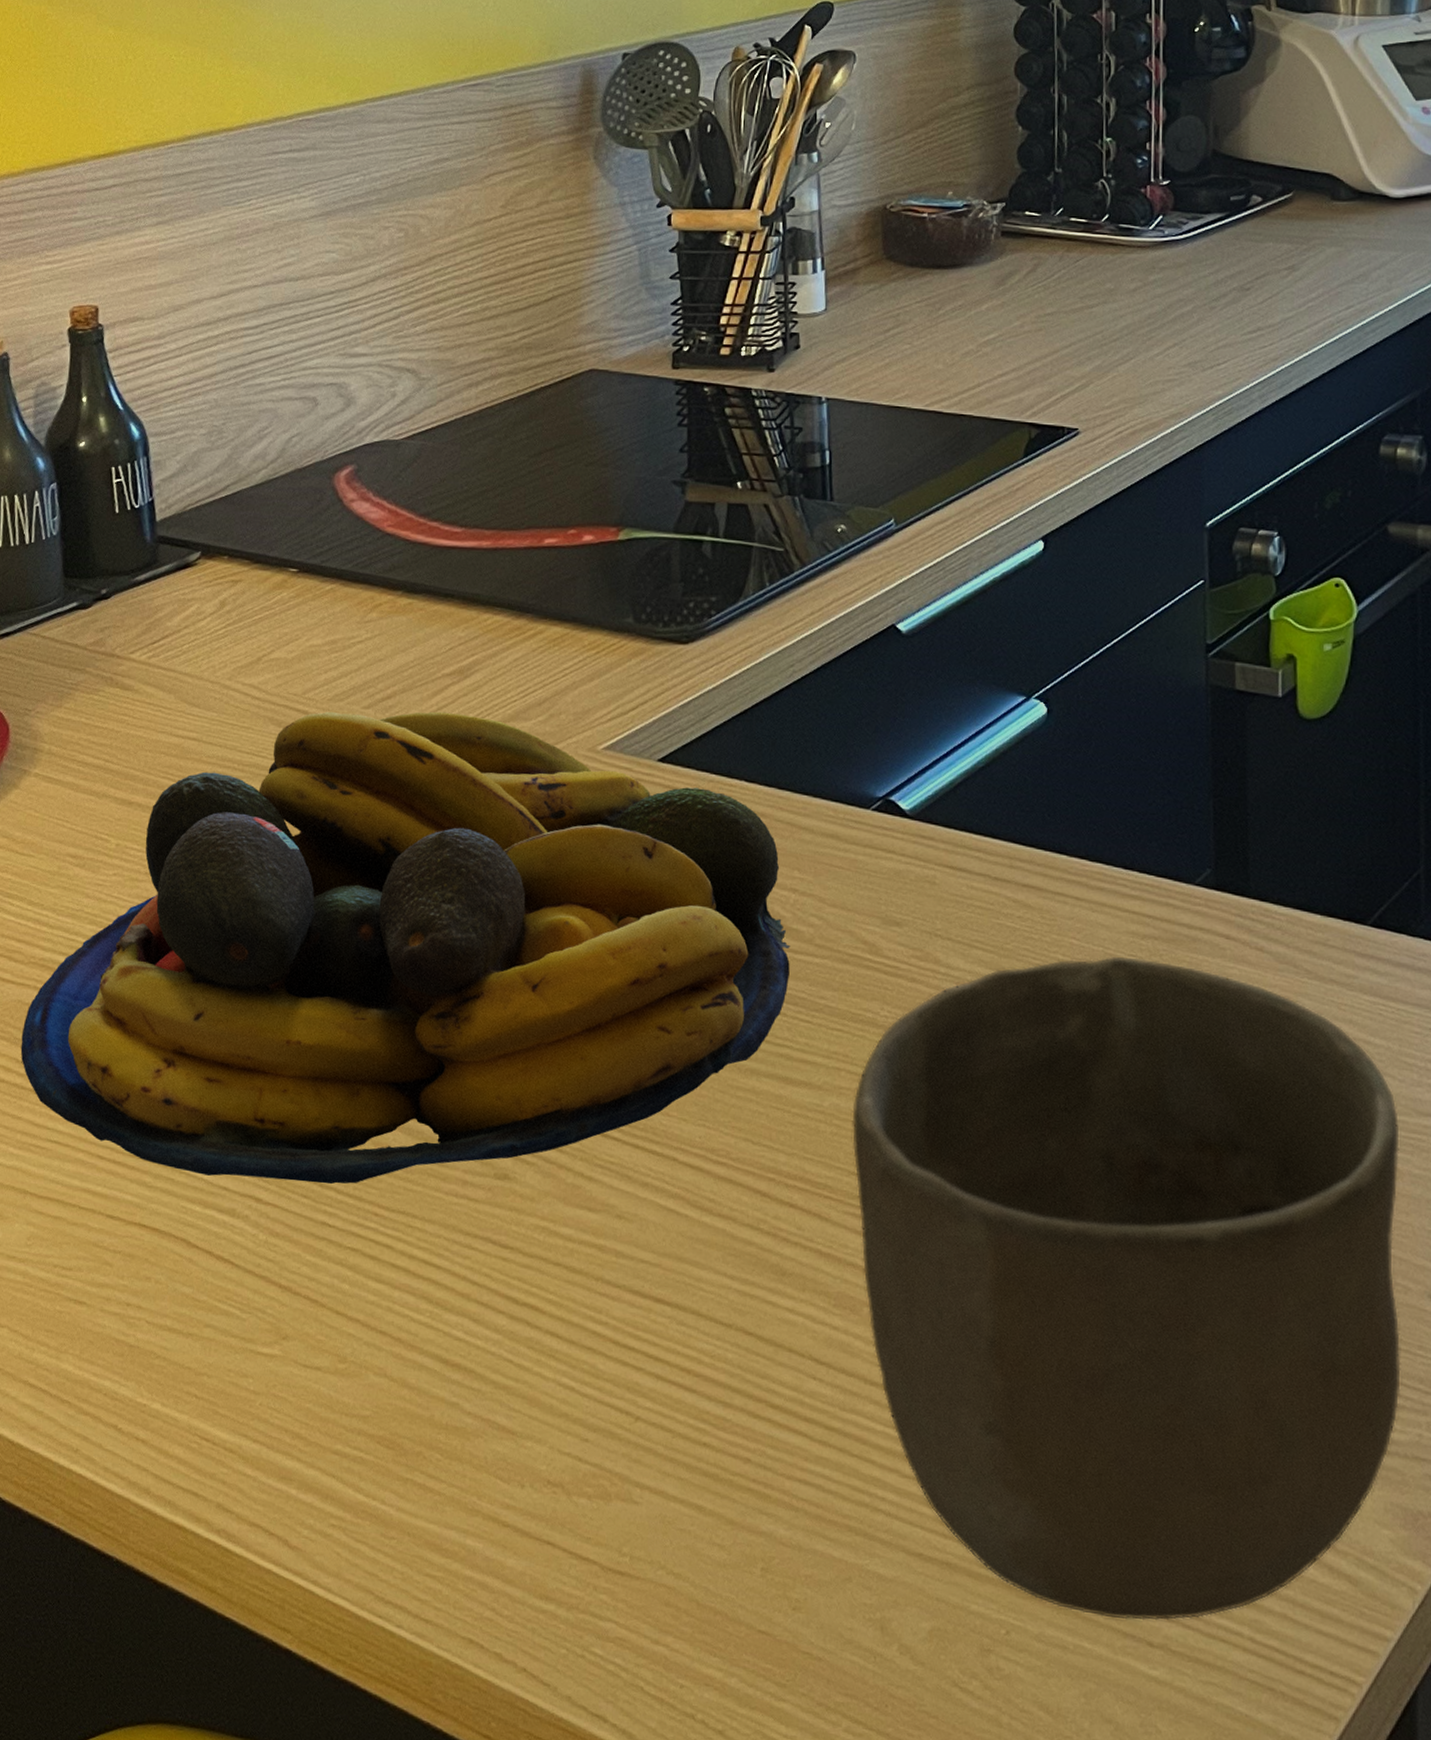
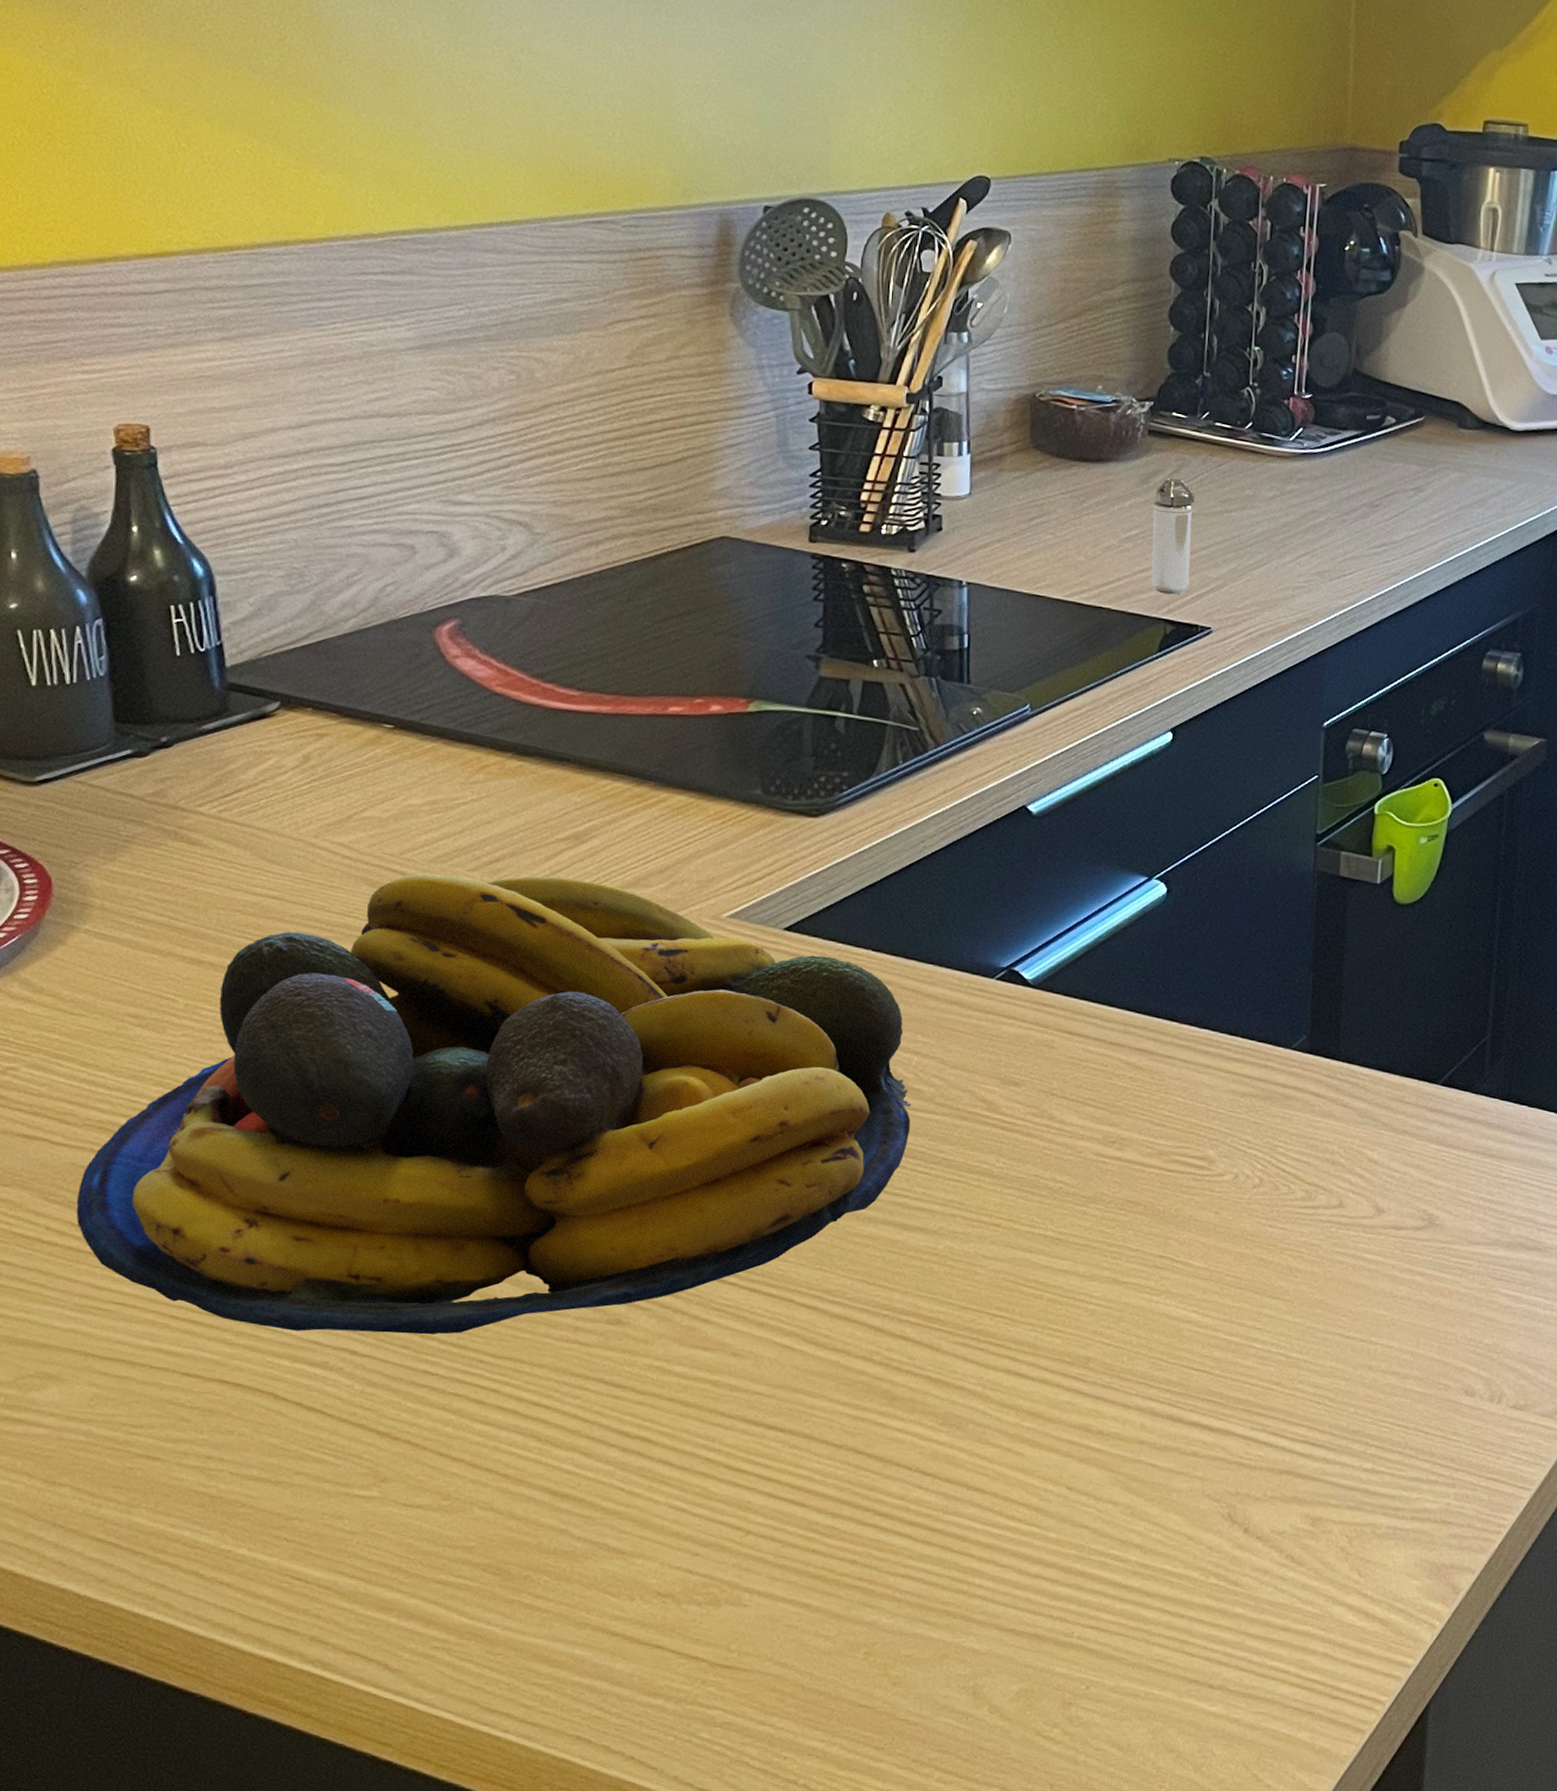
bowl: present [852,955,1401,1621] -> none [964,1111,1452,1669]
shaker: none [1010,277,1054,397] -> present [1151,478,1196,595]

